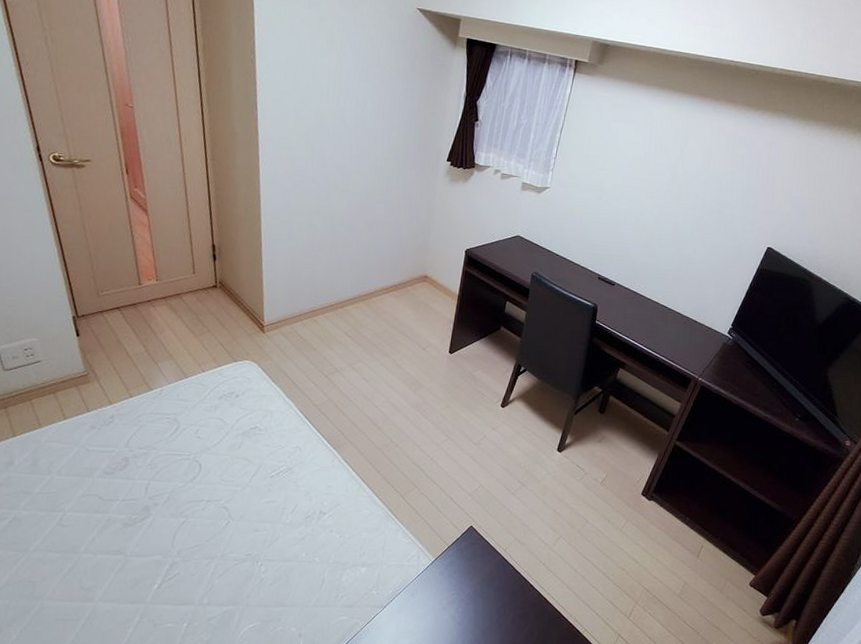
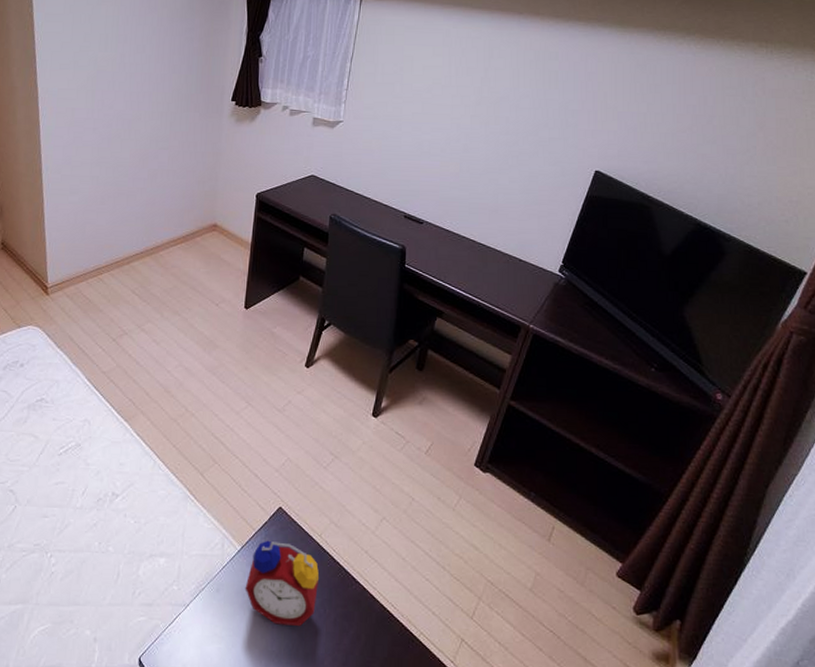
alarm clock: none [436,553,502,624] -> present [245,540,320,626]

